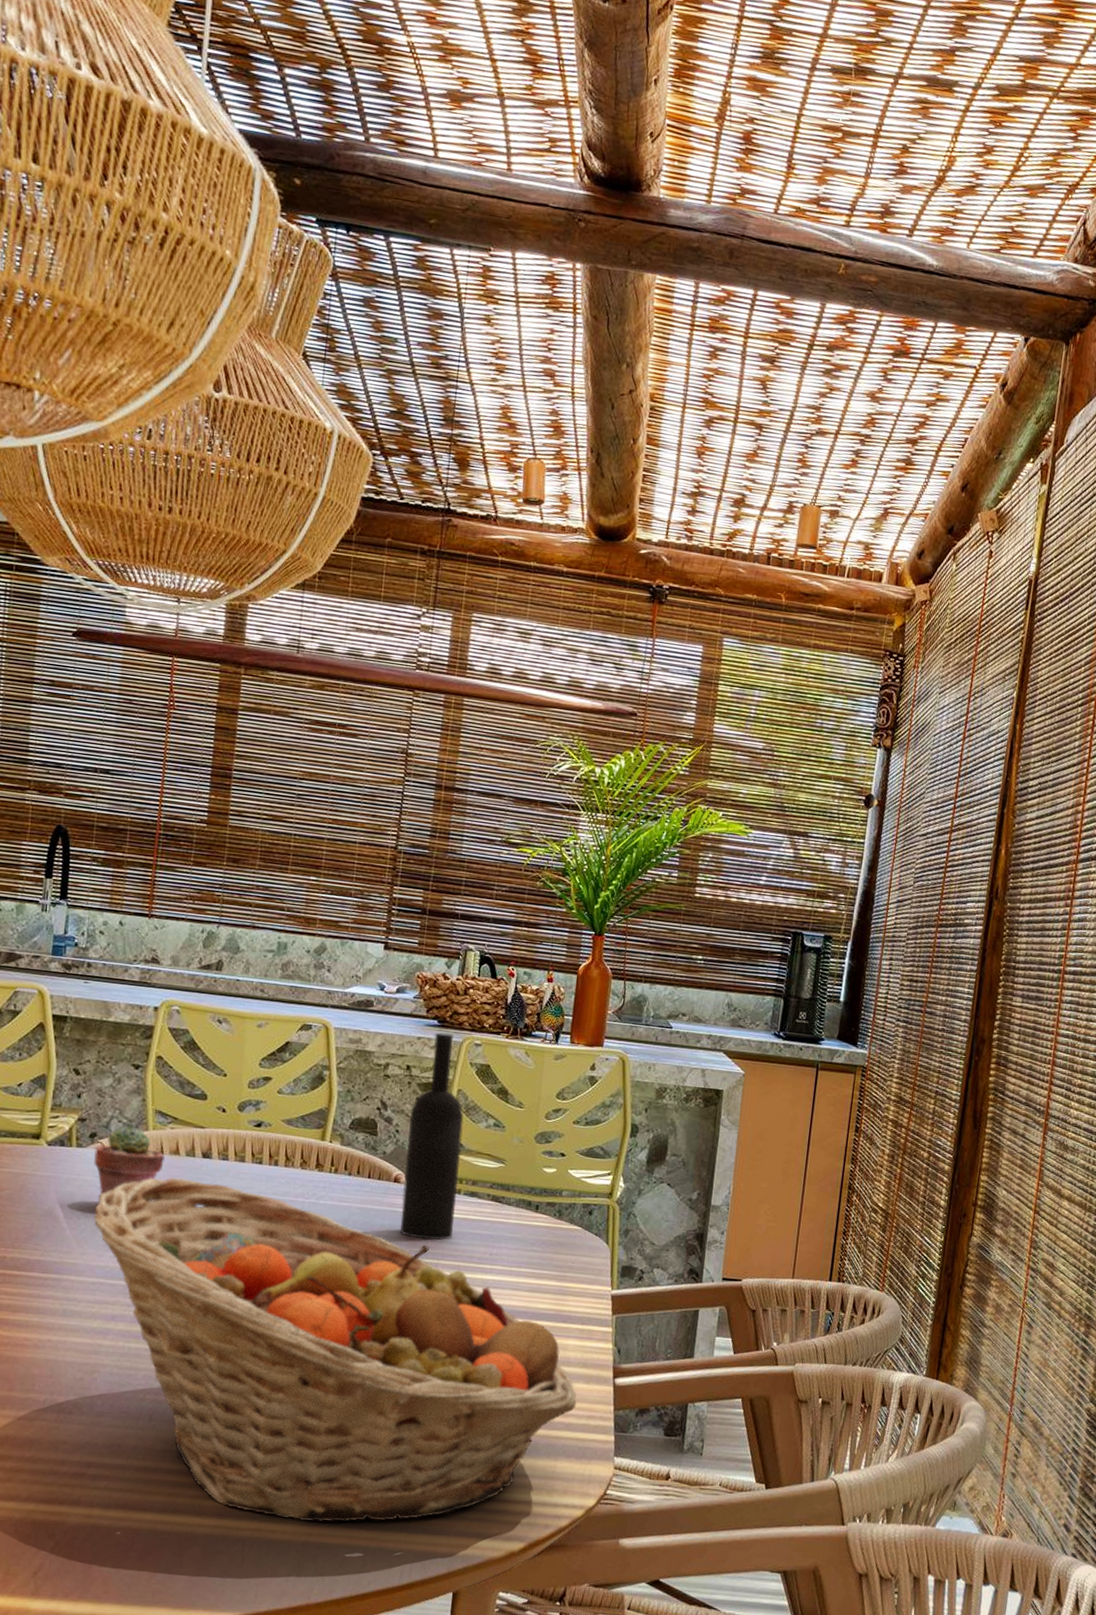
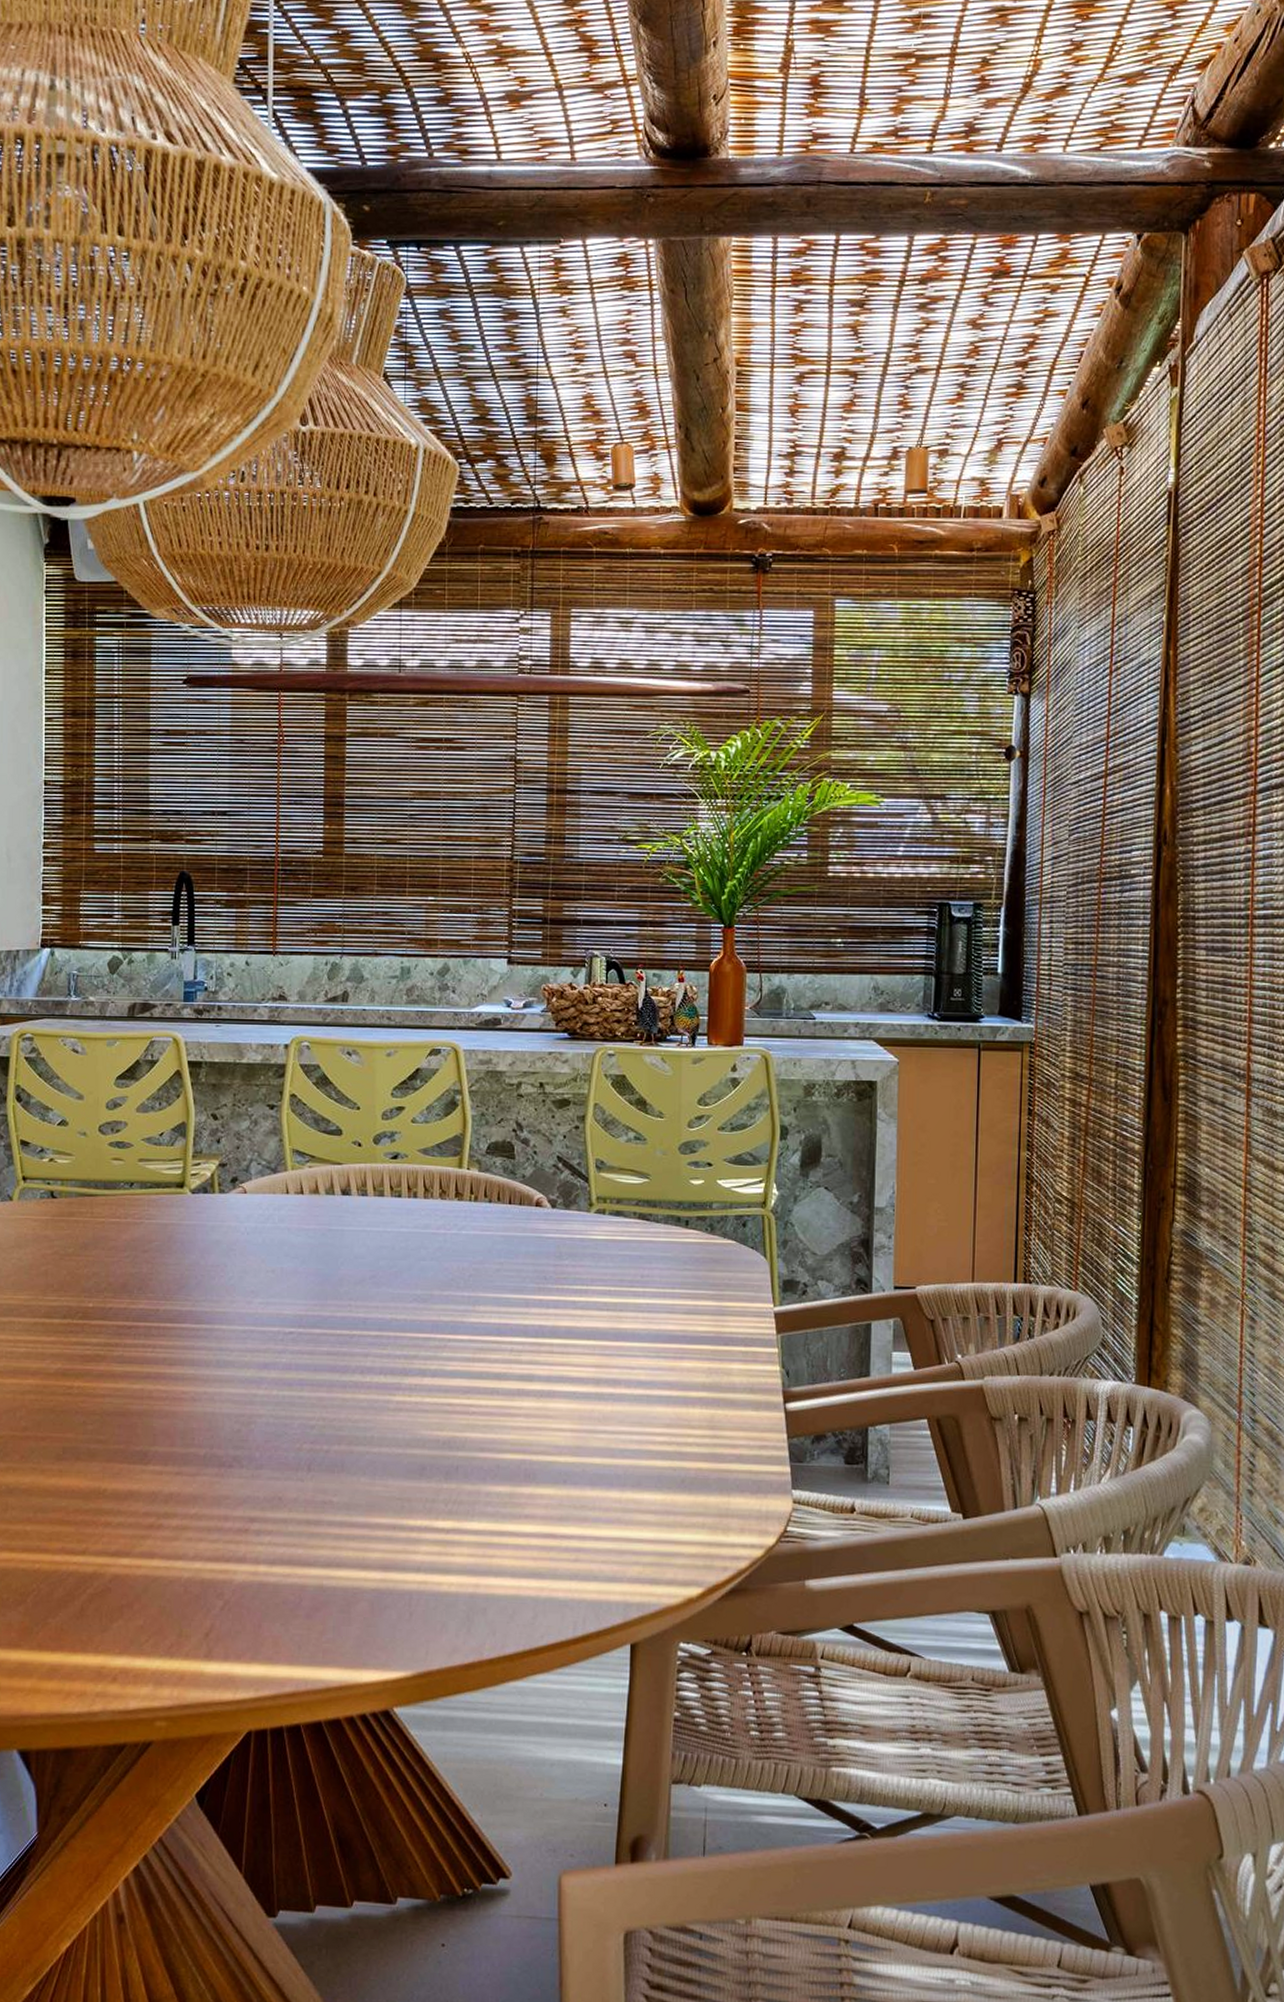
potted succulent: present [93,1124,166,1195] -> none [236,1166,306,1240]
fruit basket: present [93,1177,577,1522] -> none [240,1218,747,1572]
wine bottle: present [399,1032,464,1241] -> none [545,1045,603,1265]

